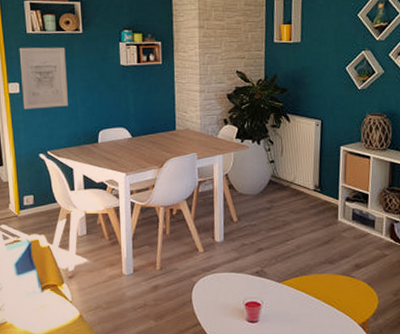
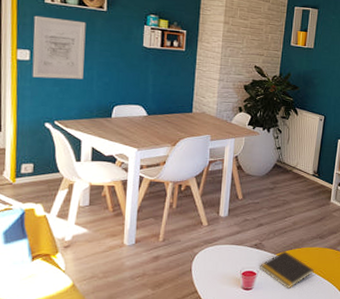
notepad: none [264,279,326,321] -> present [260,251,314,288]

